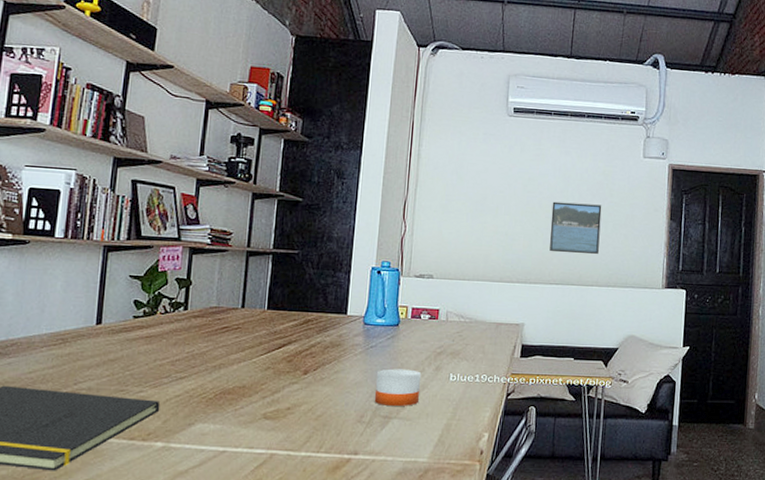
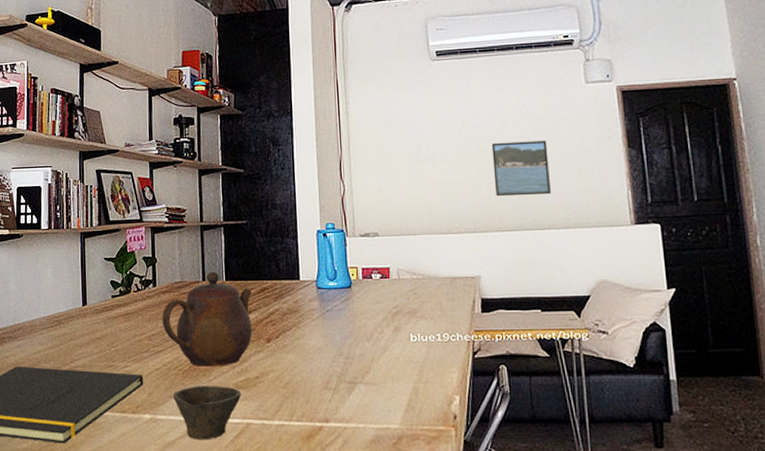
teapot: none [189,299,295,396] -> present [162,271,253,367]
cup: none [191,415,270,470] -> present [173,386,242,440]
candle: present [374,368,422,406] -> none [336,332,383,370]

